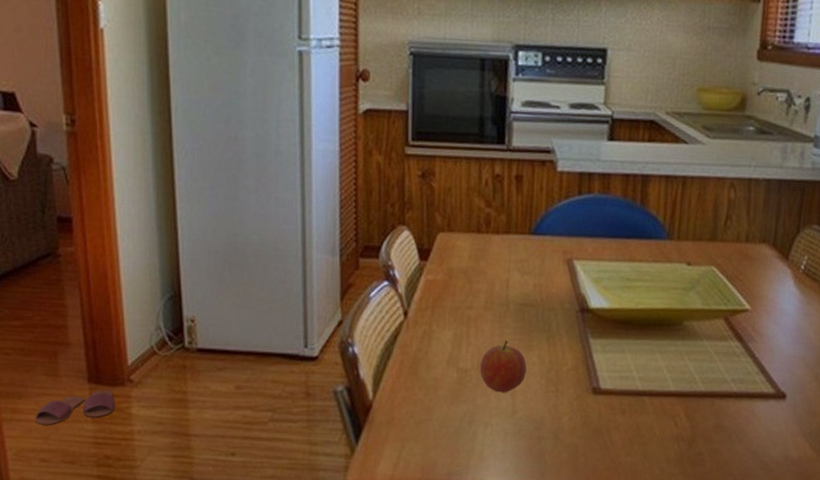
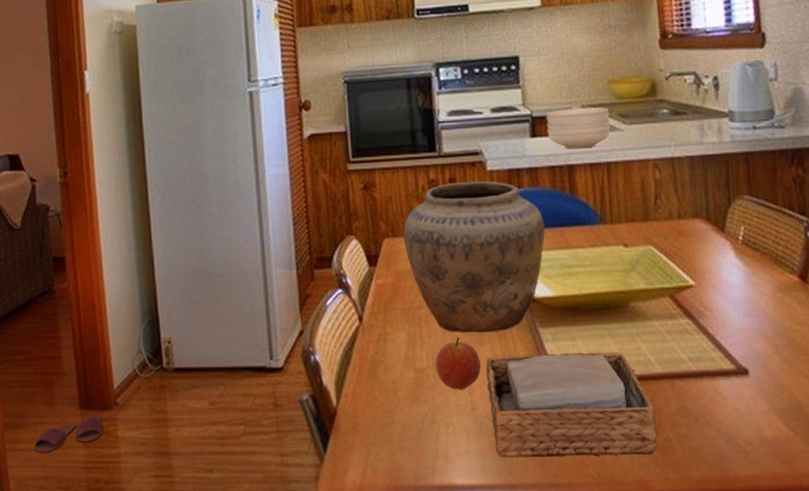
vase: none [460,180,610,339] -> present [404,181,545,333]
napkin holder: none [530,363,692,466] -> present [485,352,658,458]
bowl: none [626,113,694,159] -> present [545,107,611,149]

